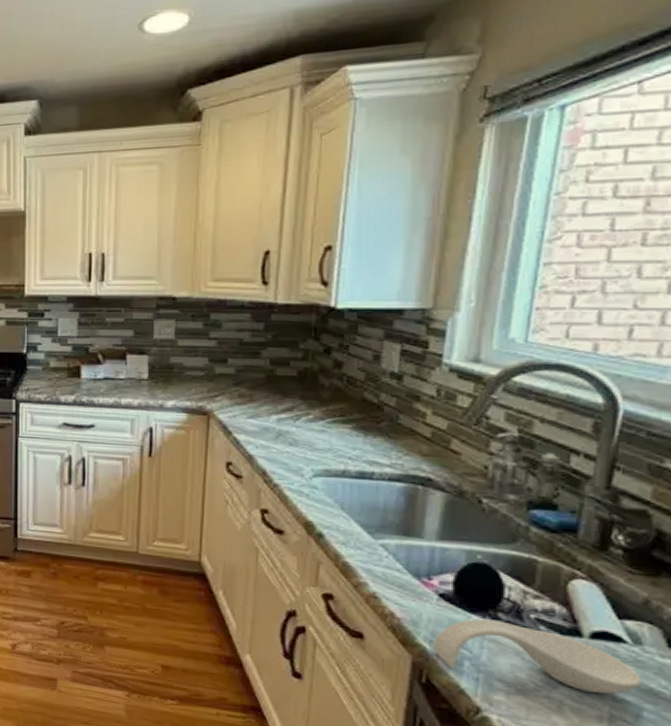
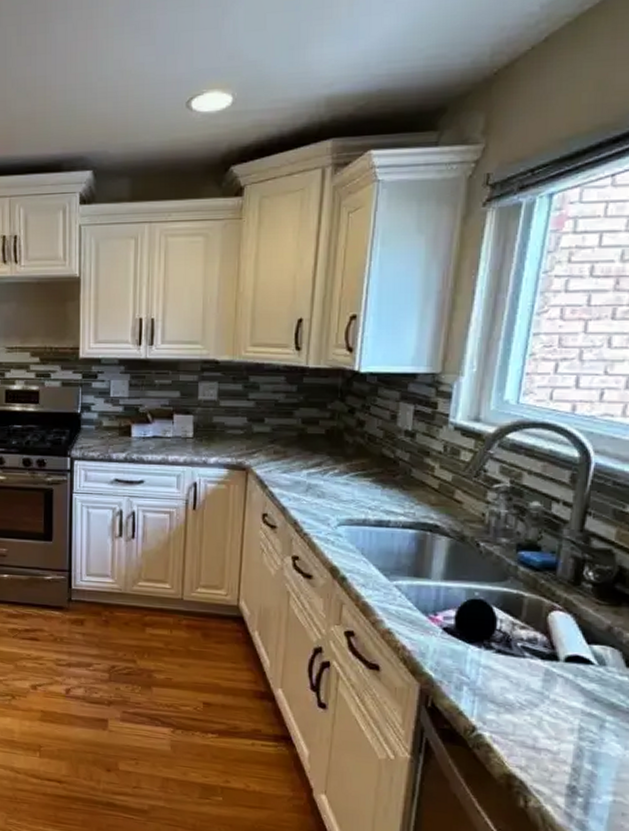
spoon rest: present [432,618,643,695] -> none [437,648,606,710]

